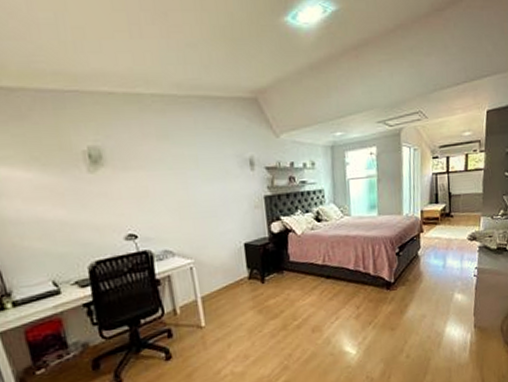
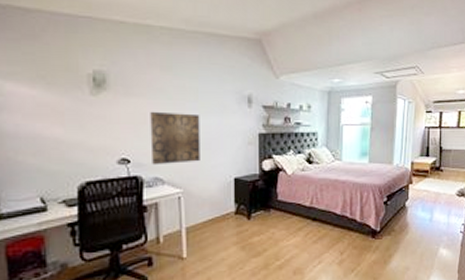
wall art: none [151,182,208,238] -> present [150,111,200,165]

